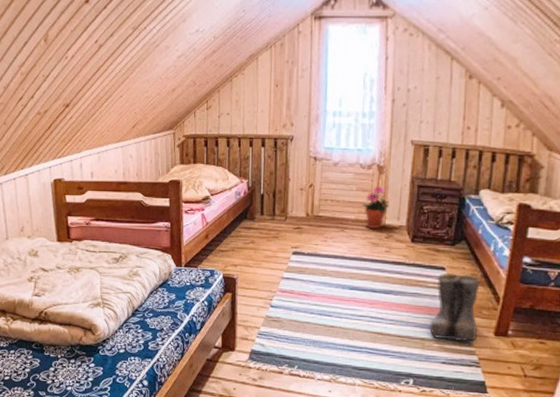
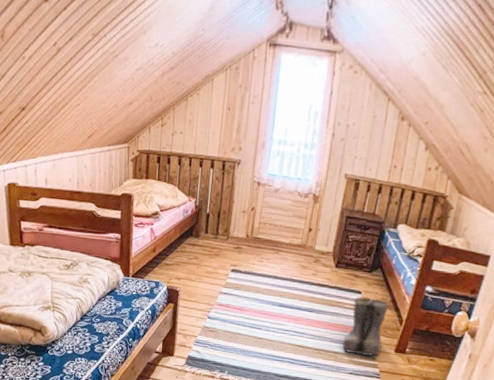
potted plant: present [363,185,389,230] -> none [297,214,320,254]

